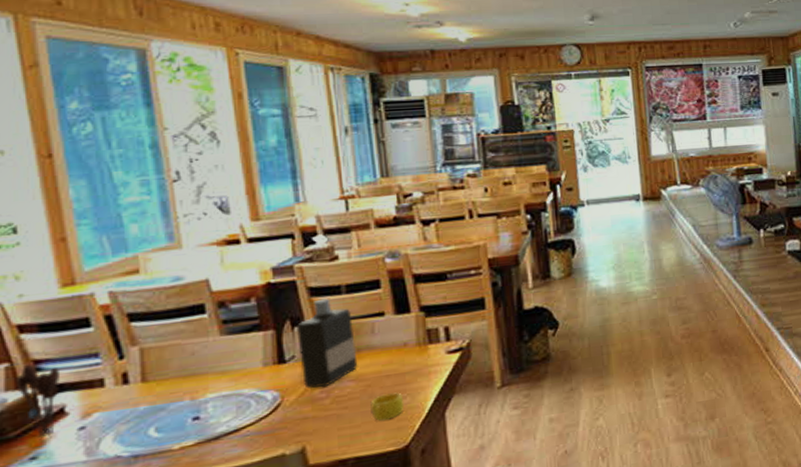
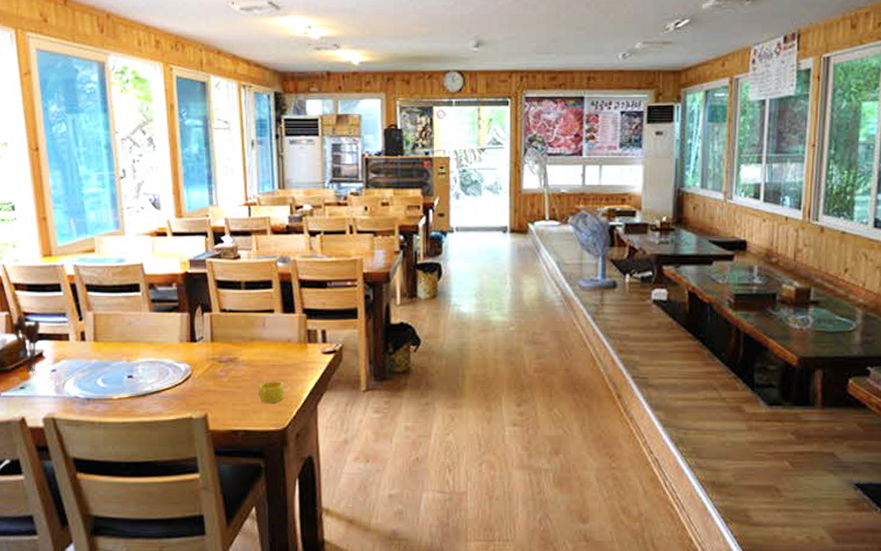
bottle: present [295,298,358,389] -> none [205,291,251,367]

